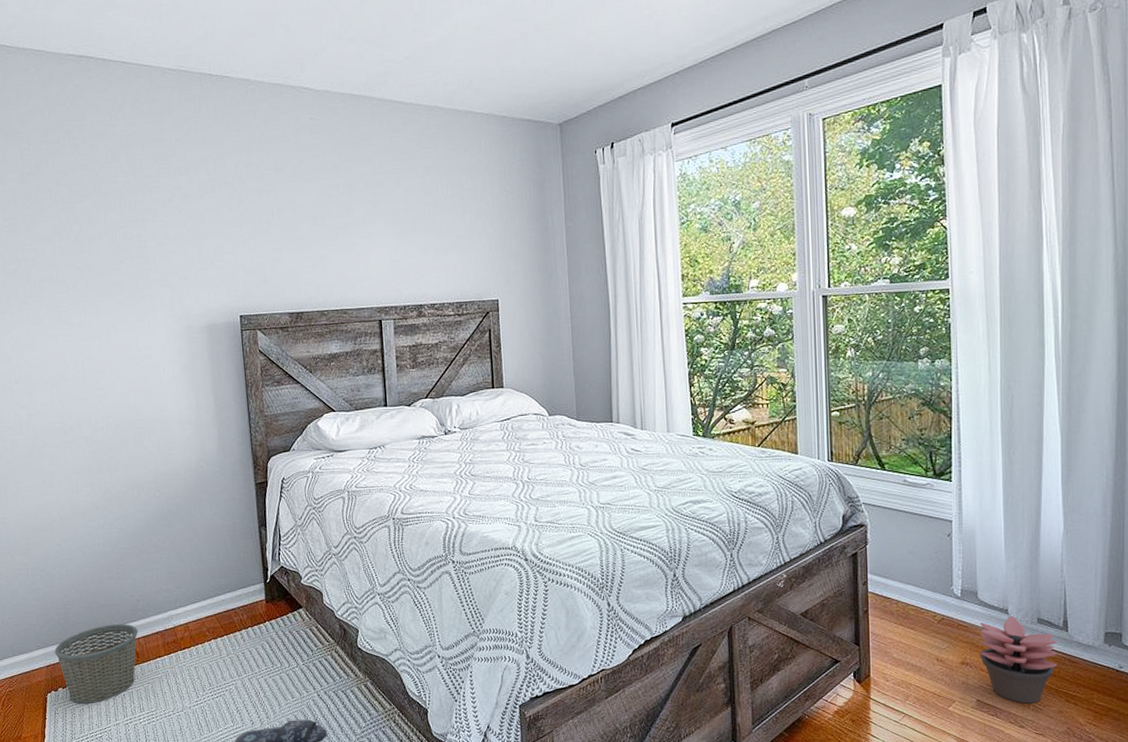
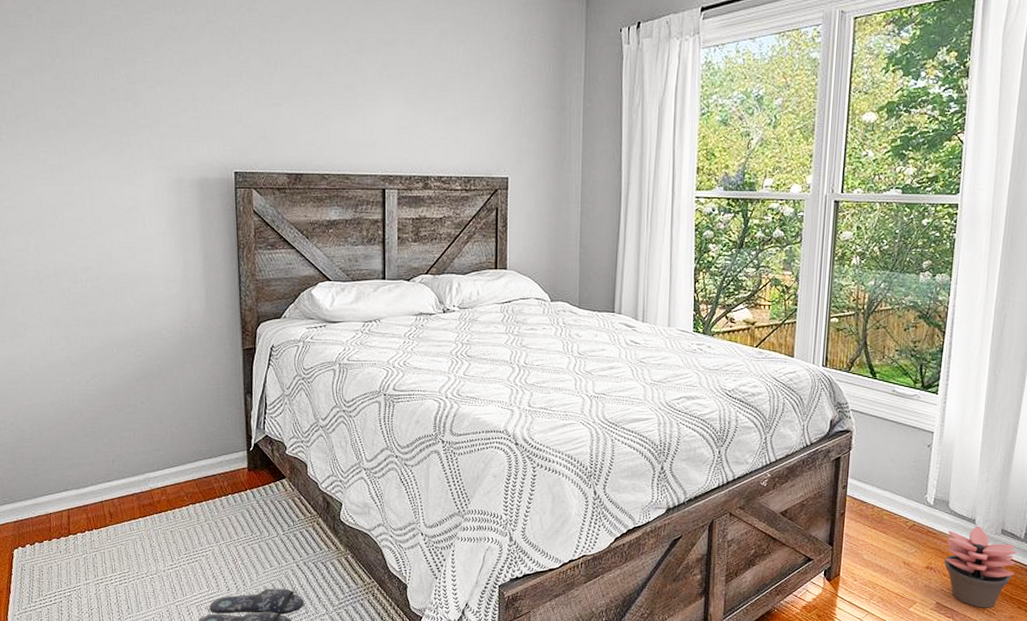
basket: present [54,624,138,704] -> none [23,483,112,561]

